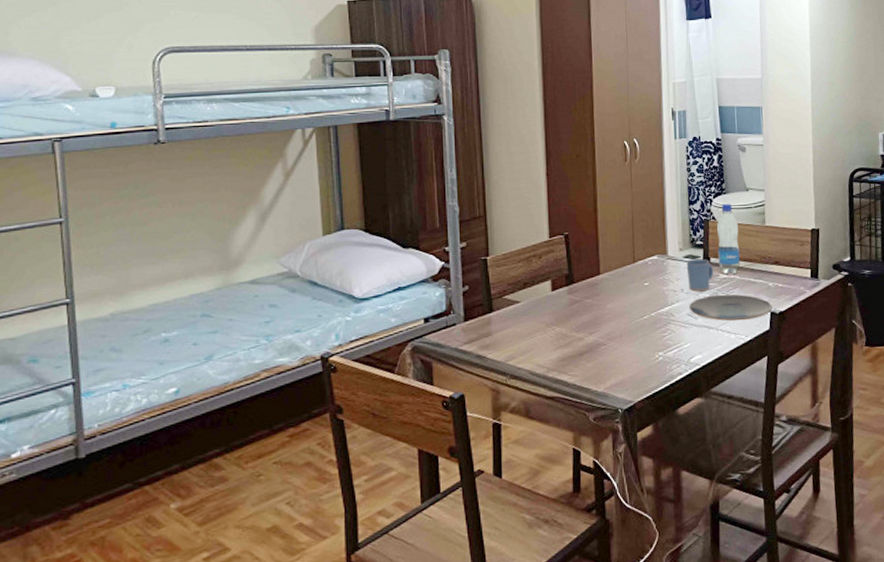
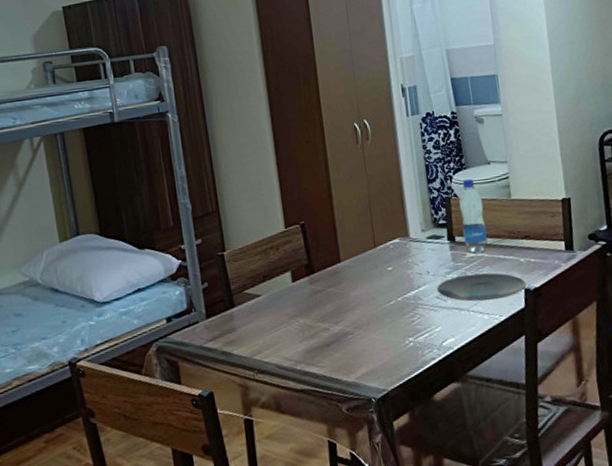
mug: present [686,259,714,291] -> none [430,238,460,272]

